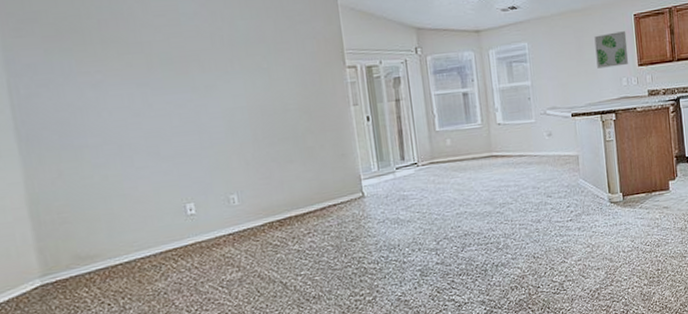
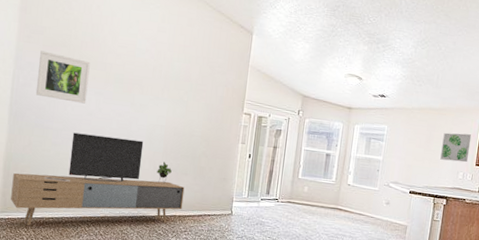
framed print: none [40,43,128,107] -> present [35,50,90,104]
media console: none [47,133,298,283] -> present [11,132,185,225]

